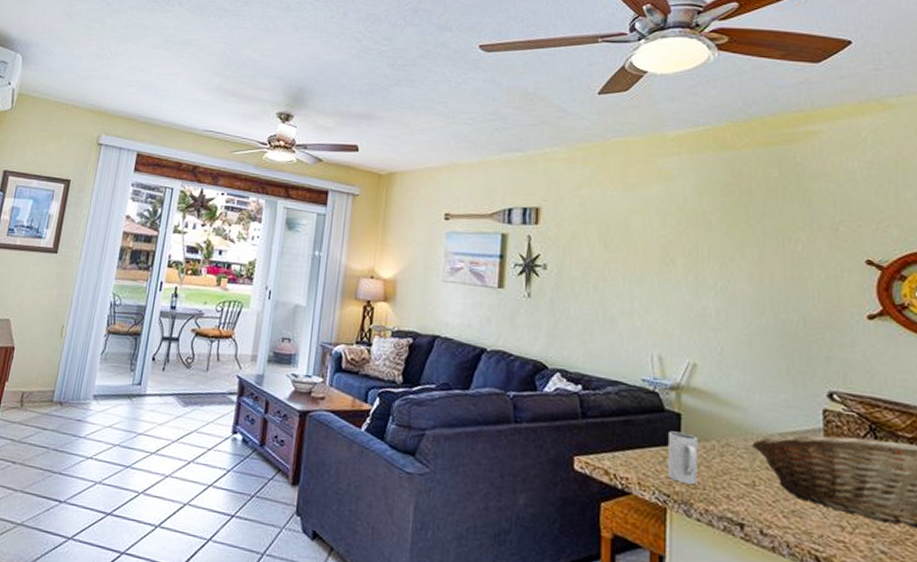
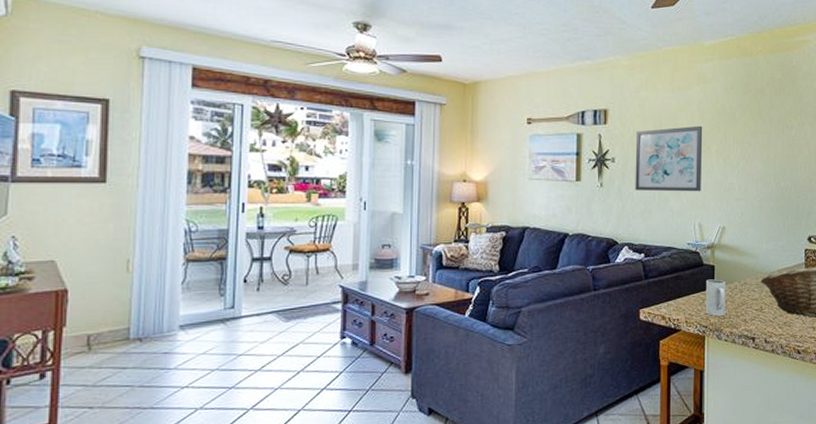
wall art: none [572,232,665,315] -> present [635,125,703,192]

